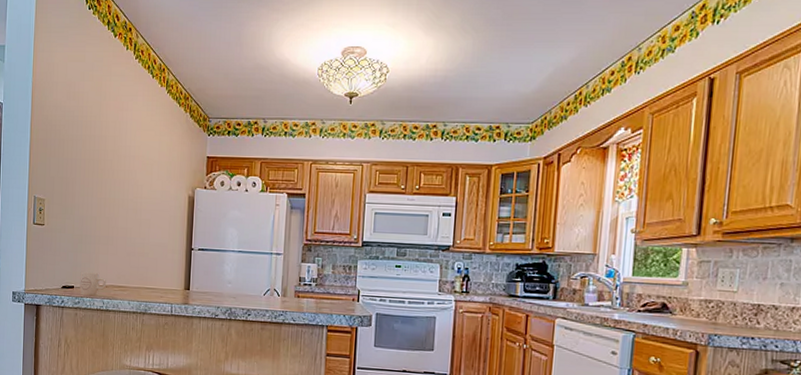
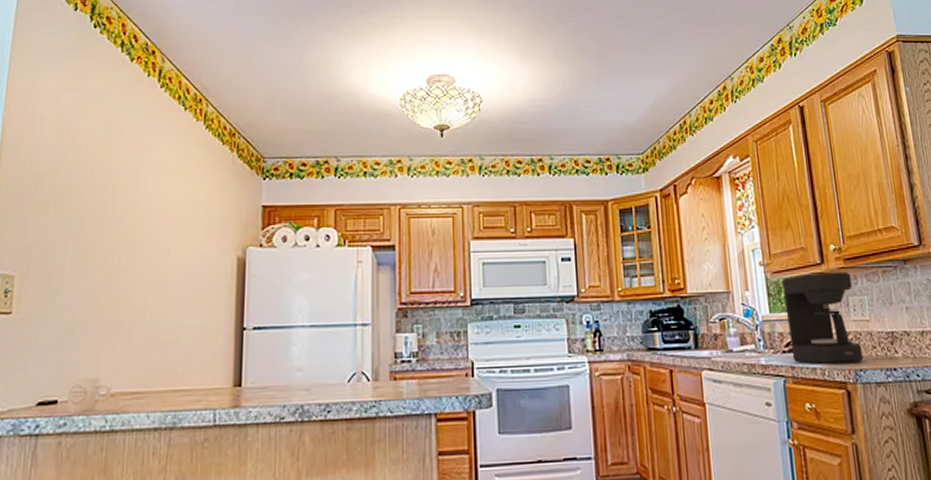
coffee maker: none [646,243,727,329] -> present [782,271,863,365]

